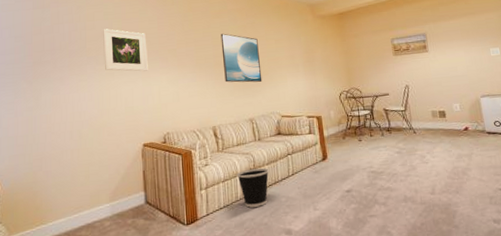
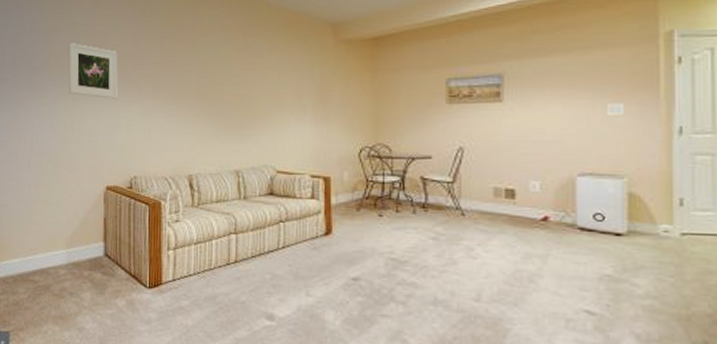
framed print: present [220,33,262,83] -> none [208,57,257,125]
wastebasket: present [236,167,269,208] -> none [213,232,254,281]

